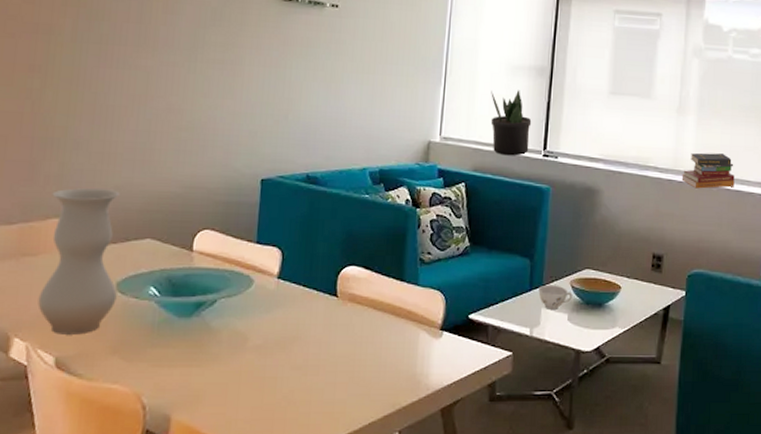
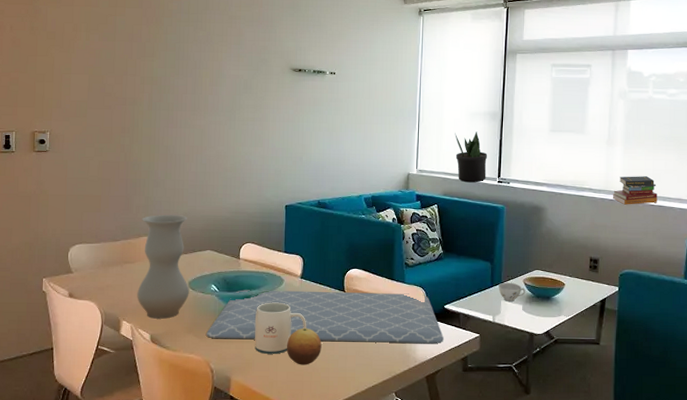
placemat: none [138,294,466,365] -> present [206,290,444,343]
mug: none [207,311,283,382] -> present [254,302,307,354]
fruit: none [252,345,302,397] -> present [286,327,322,365]

